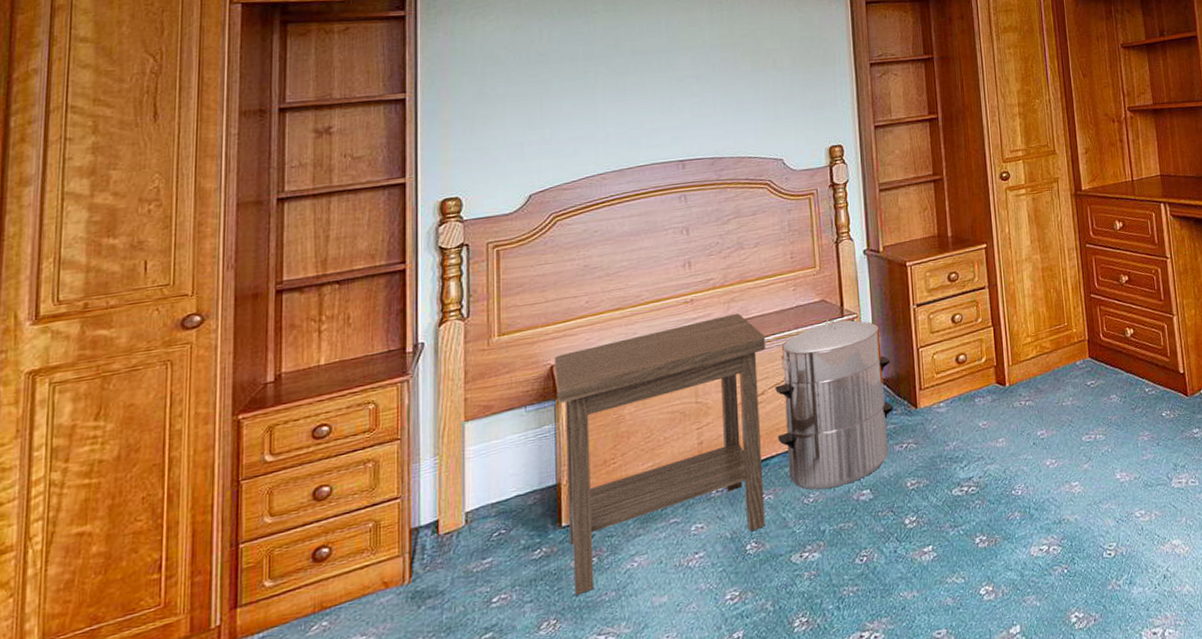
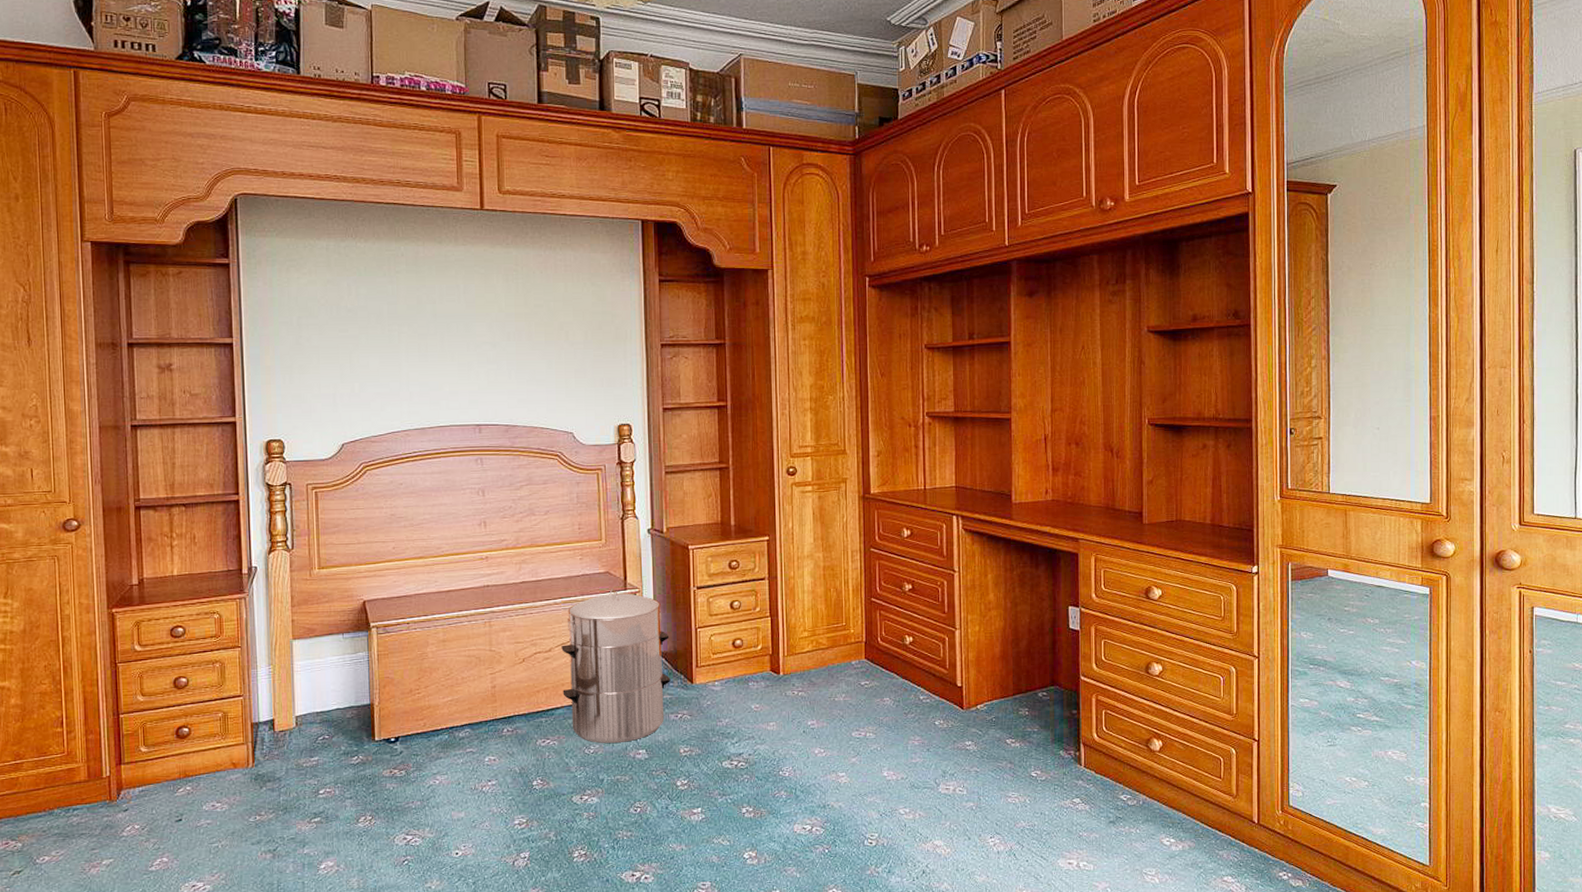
side table: present [555,313,767,595] -> none [367,575,554,799]

